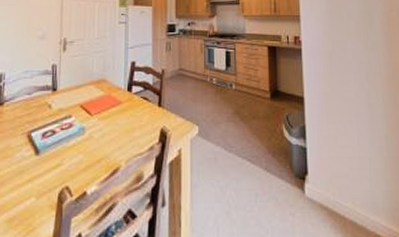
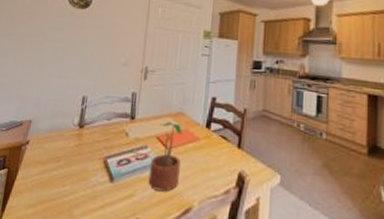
potted plant: none [75,90,106,157] -> present [148,122,183,192]

